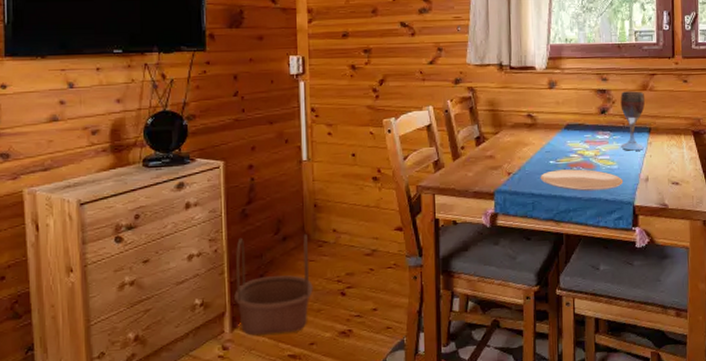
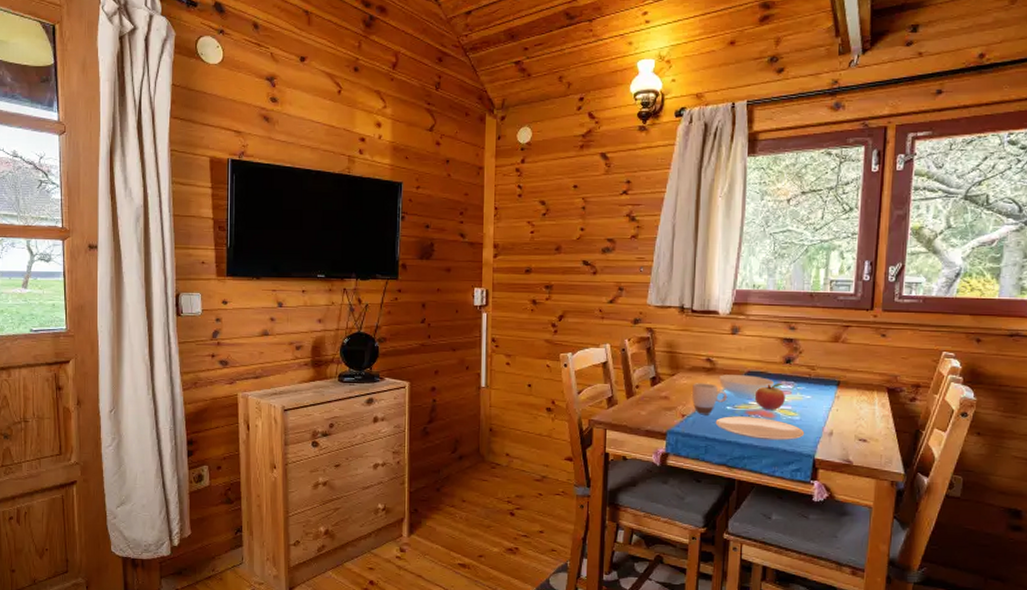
basket: present [234,233,313,336] -> none [413,453,484,544]
mug: none [516,139,550,172] -> present [692,383,728,415]
bowl: none [539,128,593,152] -> present [718,375,775,399]
fruit: none [575,133,604,162] -> present [754,383,786,411]
cup: present [620,91,646,151] -> none [804,342,837,404]

